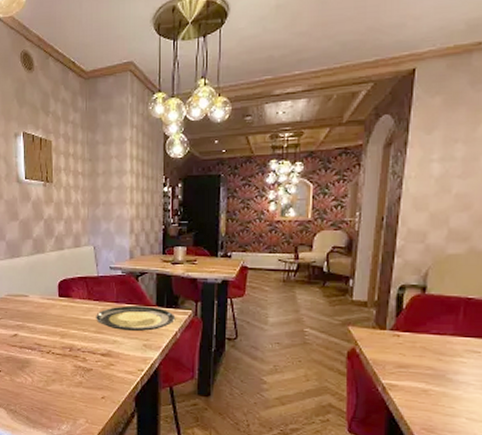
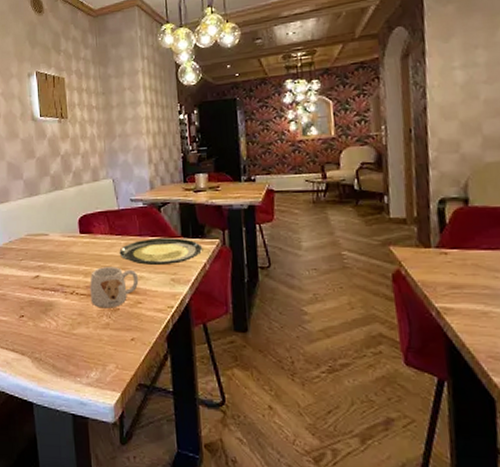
mug: none [66,330,113,368] -> present [90,267,139,308]

